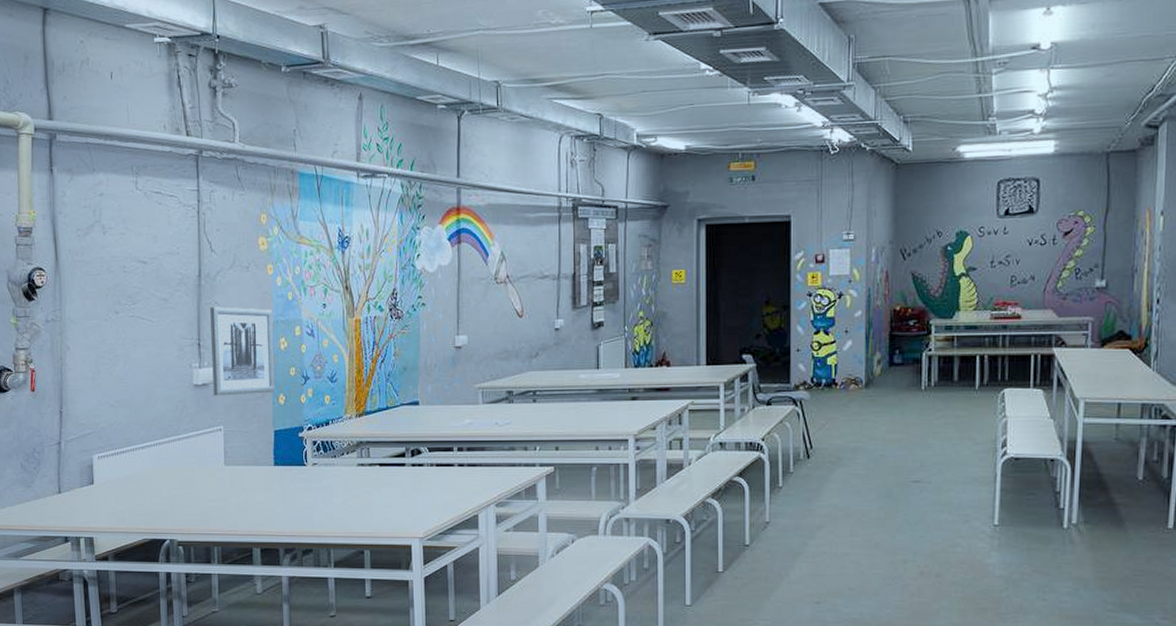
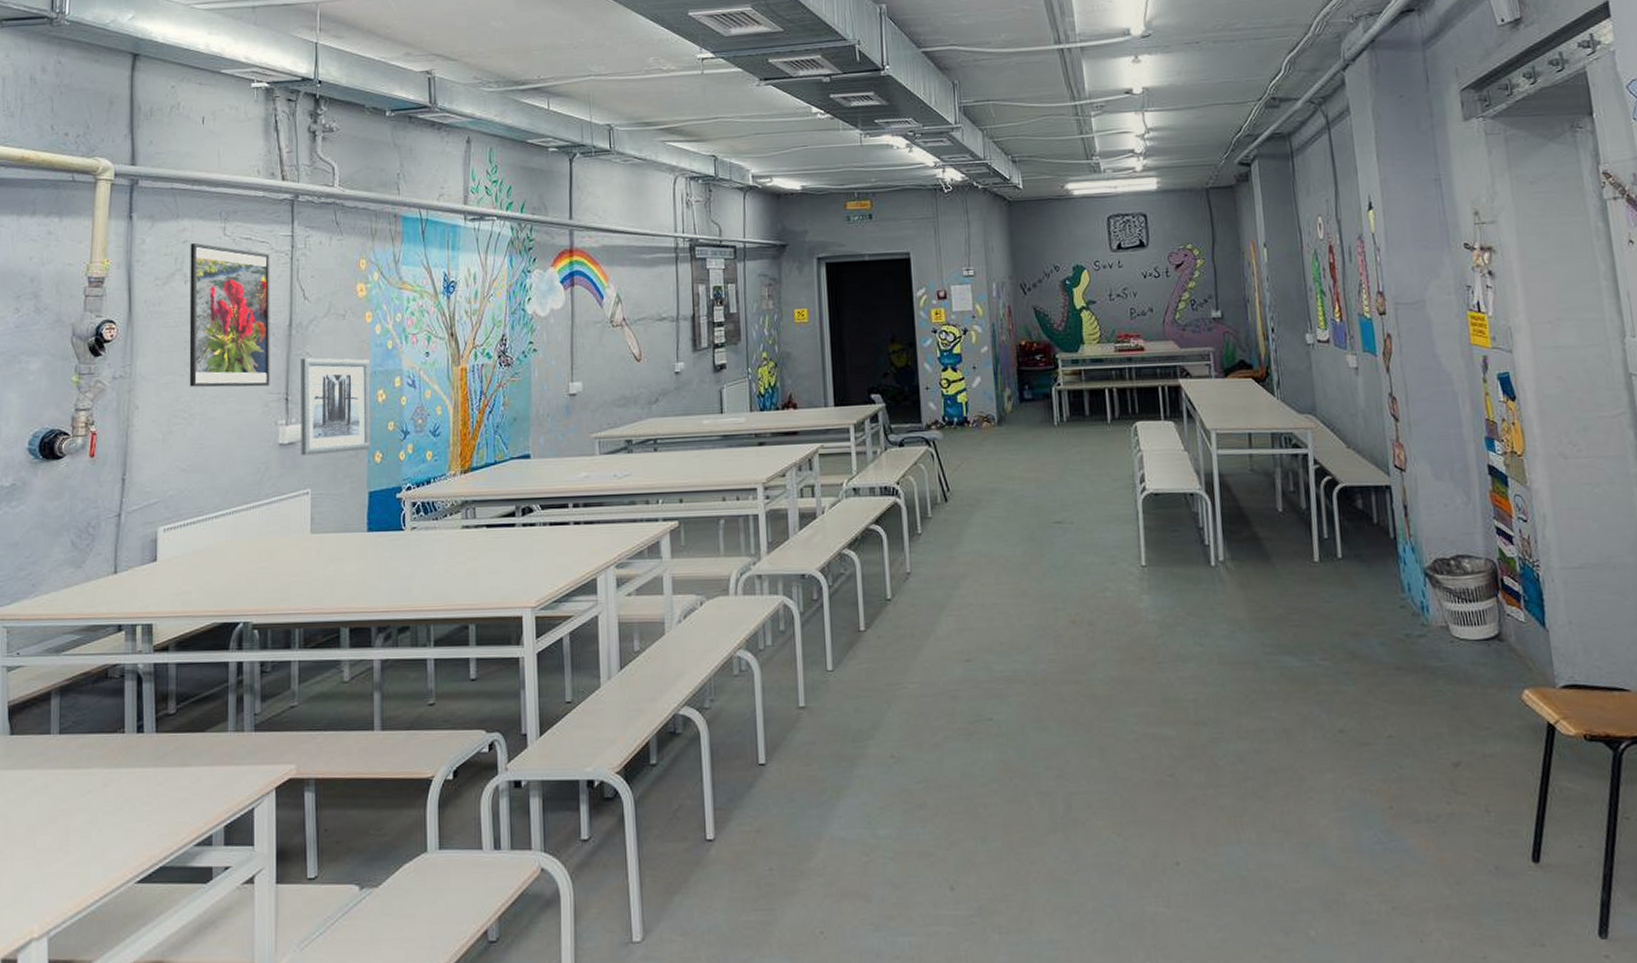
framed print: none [106,195,184,333] -> present [189,242,270,387]

